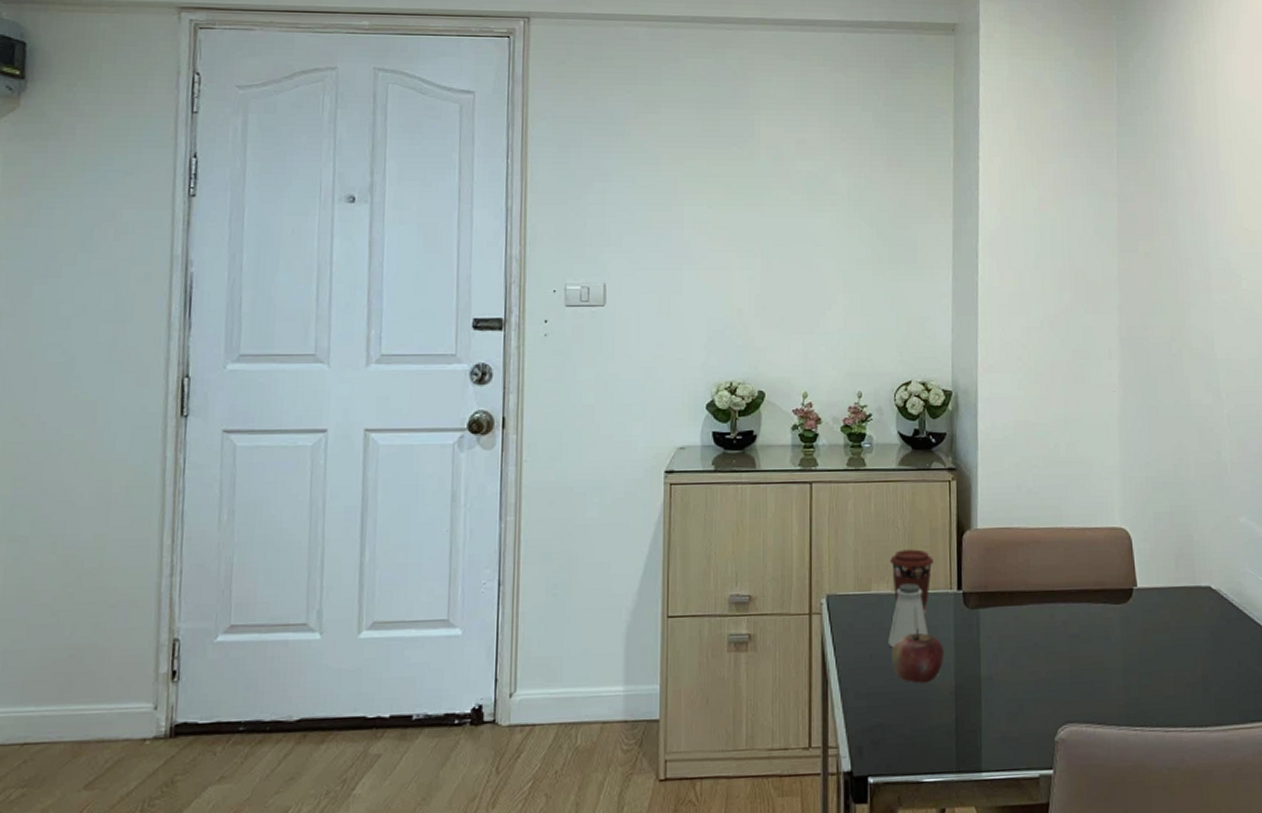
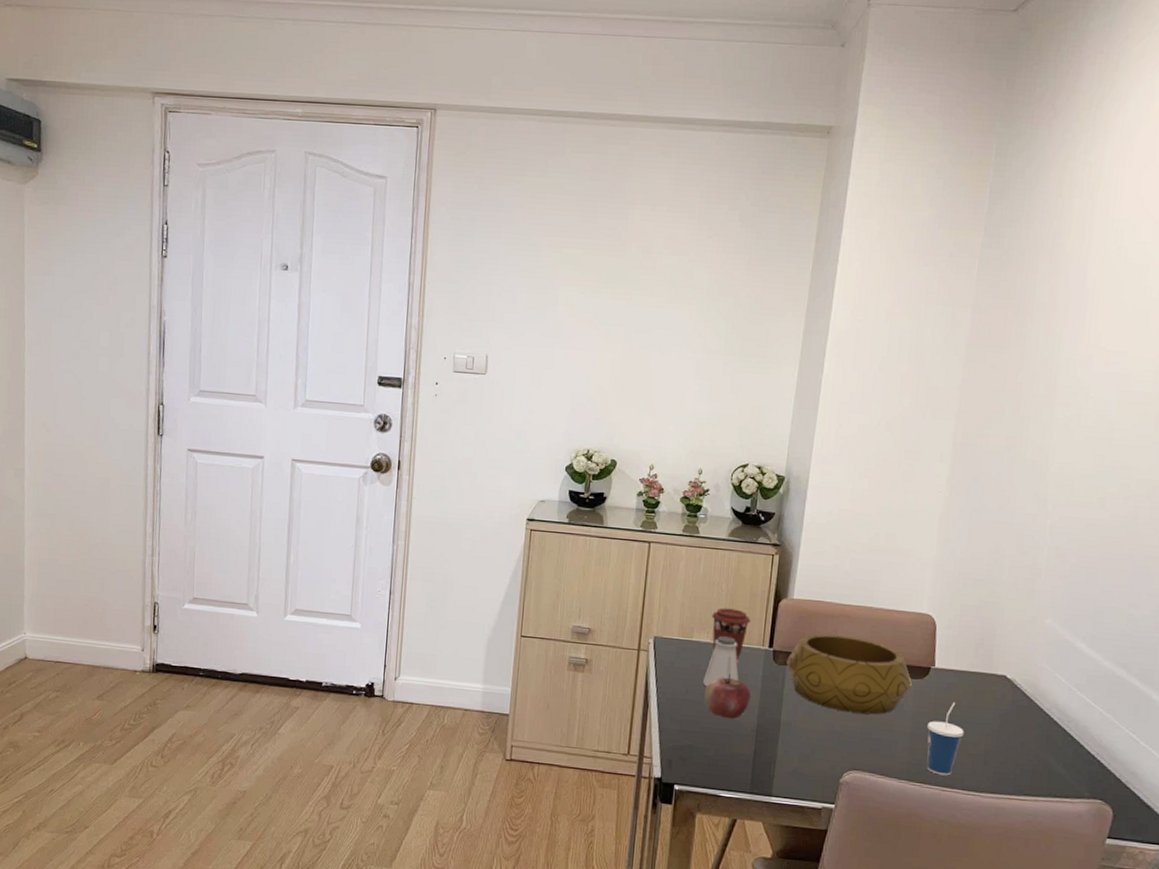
decorative bowl: none [979,564,1116,655] -> present [786,633,912,715]
cup: none [1138,624,1178,714] -> present [926,701,964,776]

